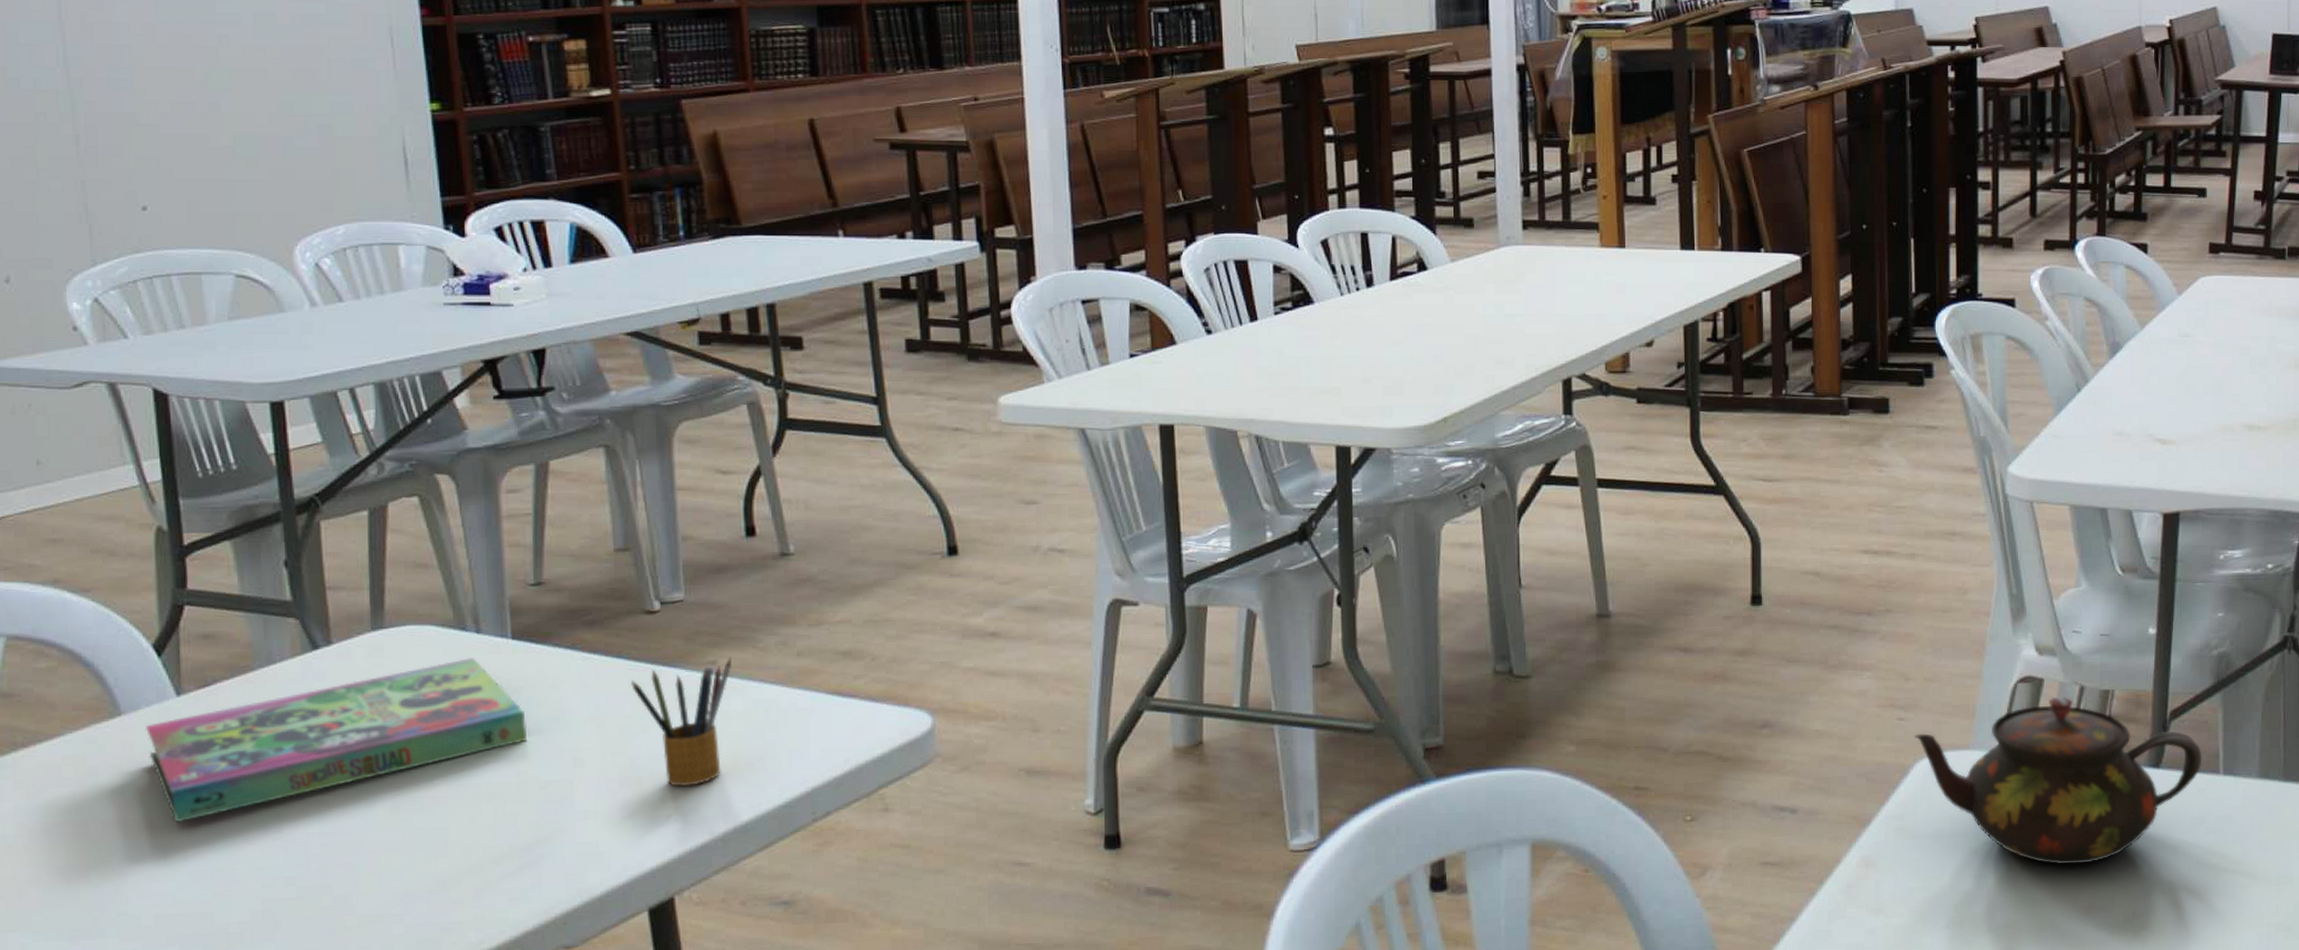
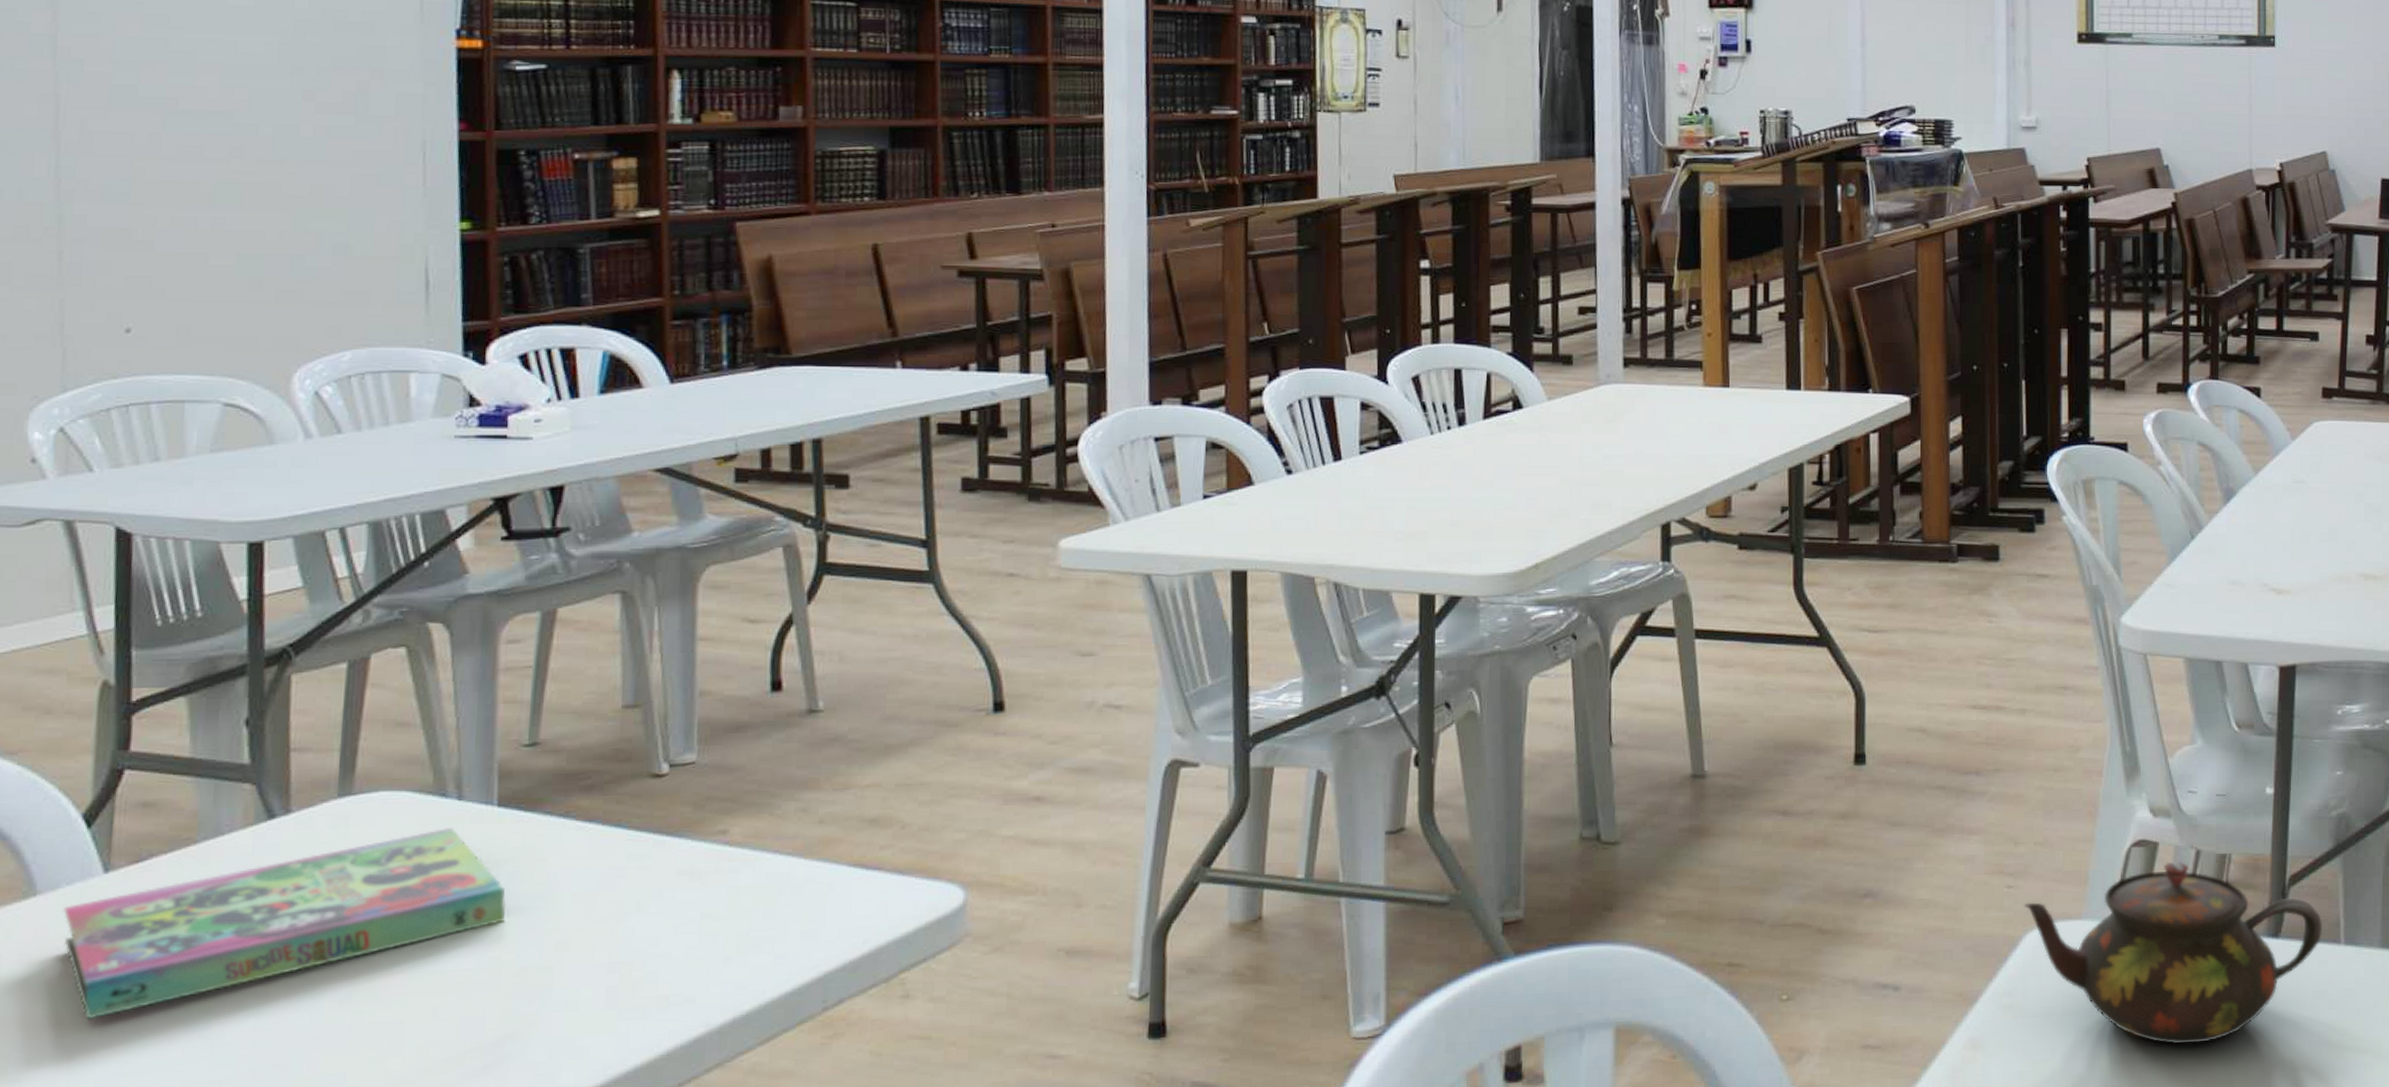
pencil box: present [631,657,731,787] -> none [629,825,744,973]

